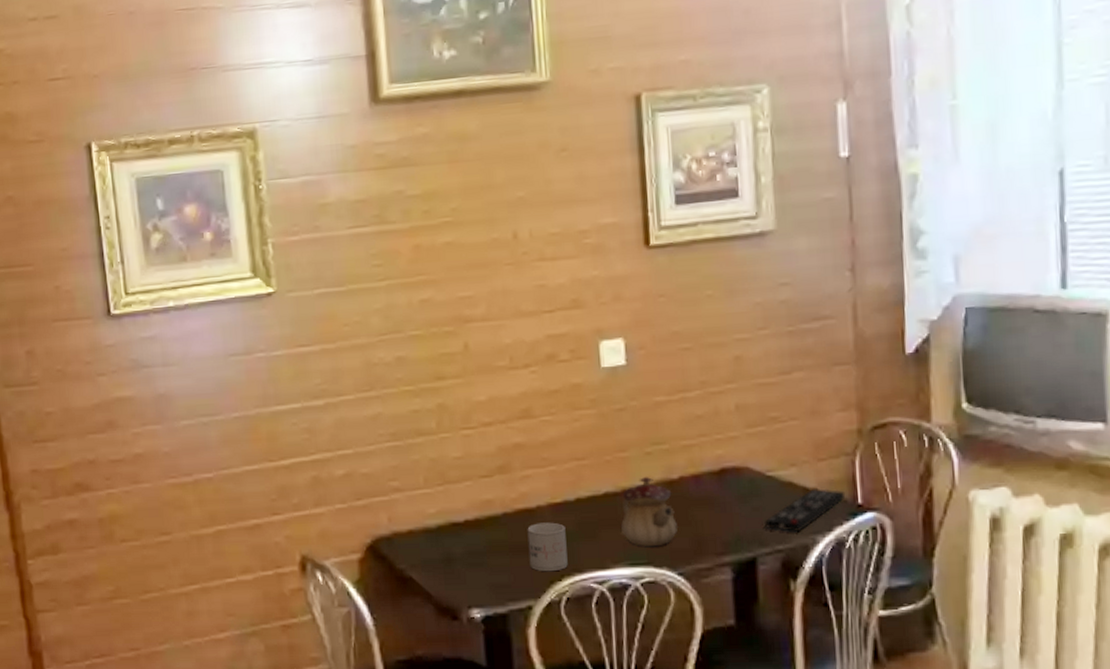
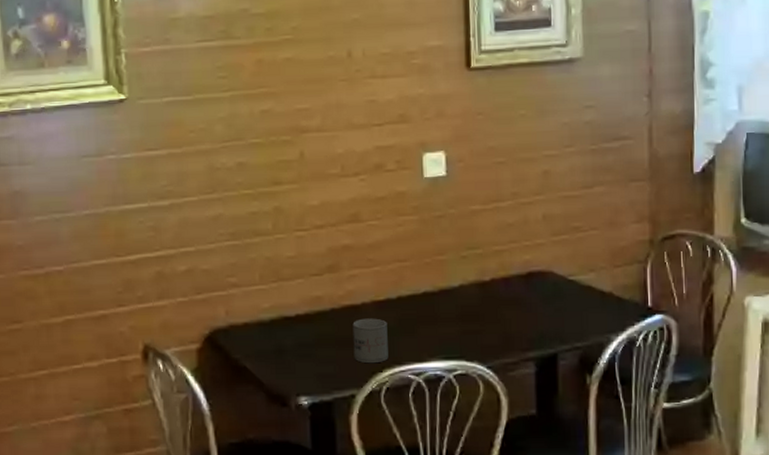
teapot: present [621,477,677,547] -> none [438,279,488,343]
remote control: present [765,488,846,532] -> none [566,292,638,331]

